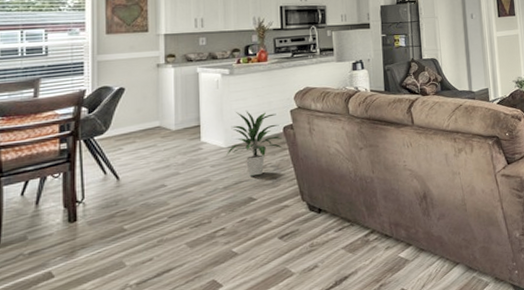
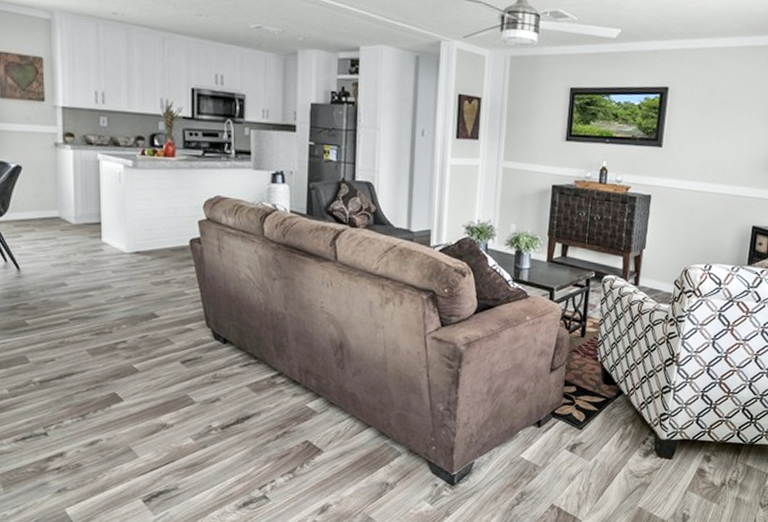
indoor plant: present [226,110,283,177] -> none [128,213,189,291]

